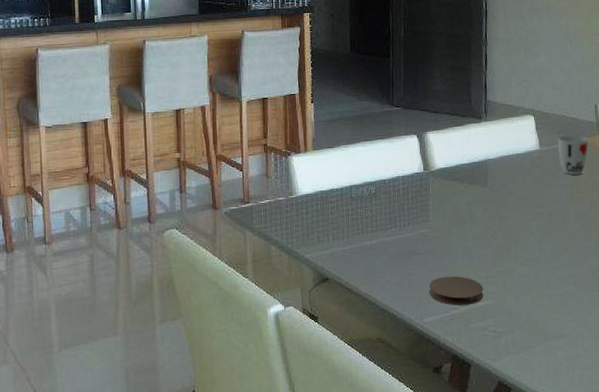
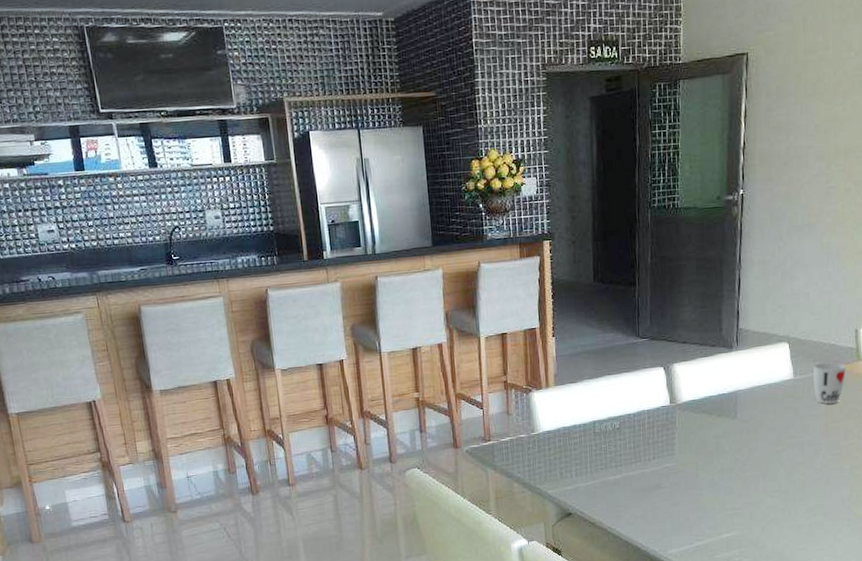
coaster: present [429,276,484,306] -> none [673,508,730,537]

